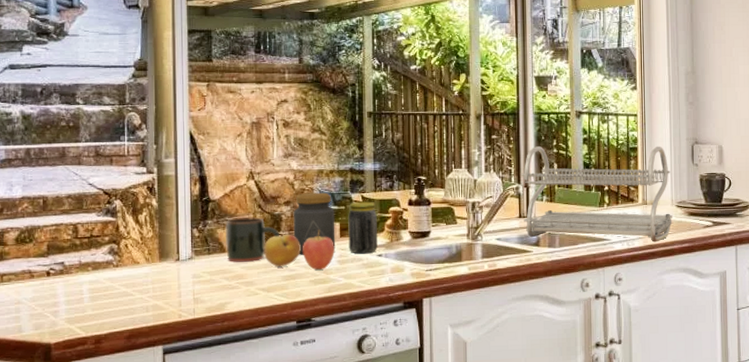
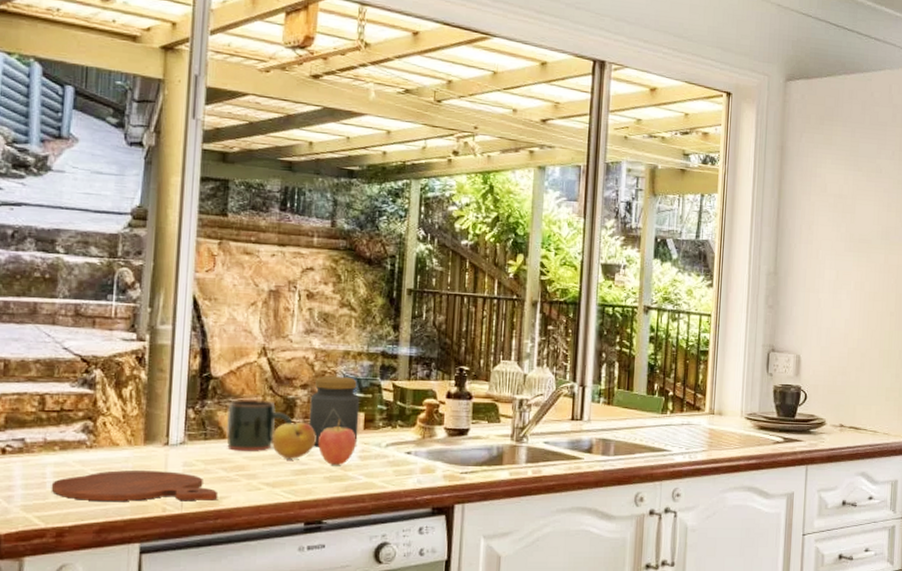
cutting board: none [88,283,223,312] -> present [51,470,219,501]
jar: present [348,201,377,254] -> none [373,390,409,450]
dish rack: present [520,146,672,242] -> none [576,342,742,457]

